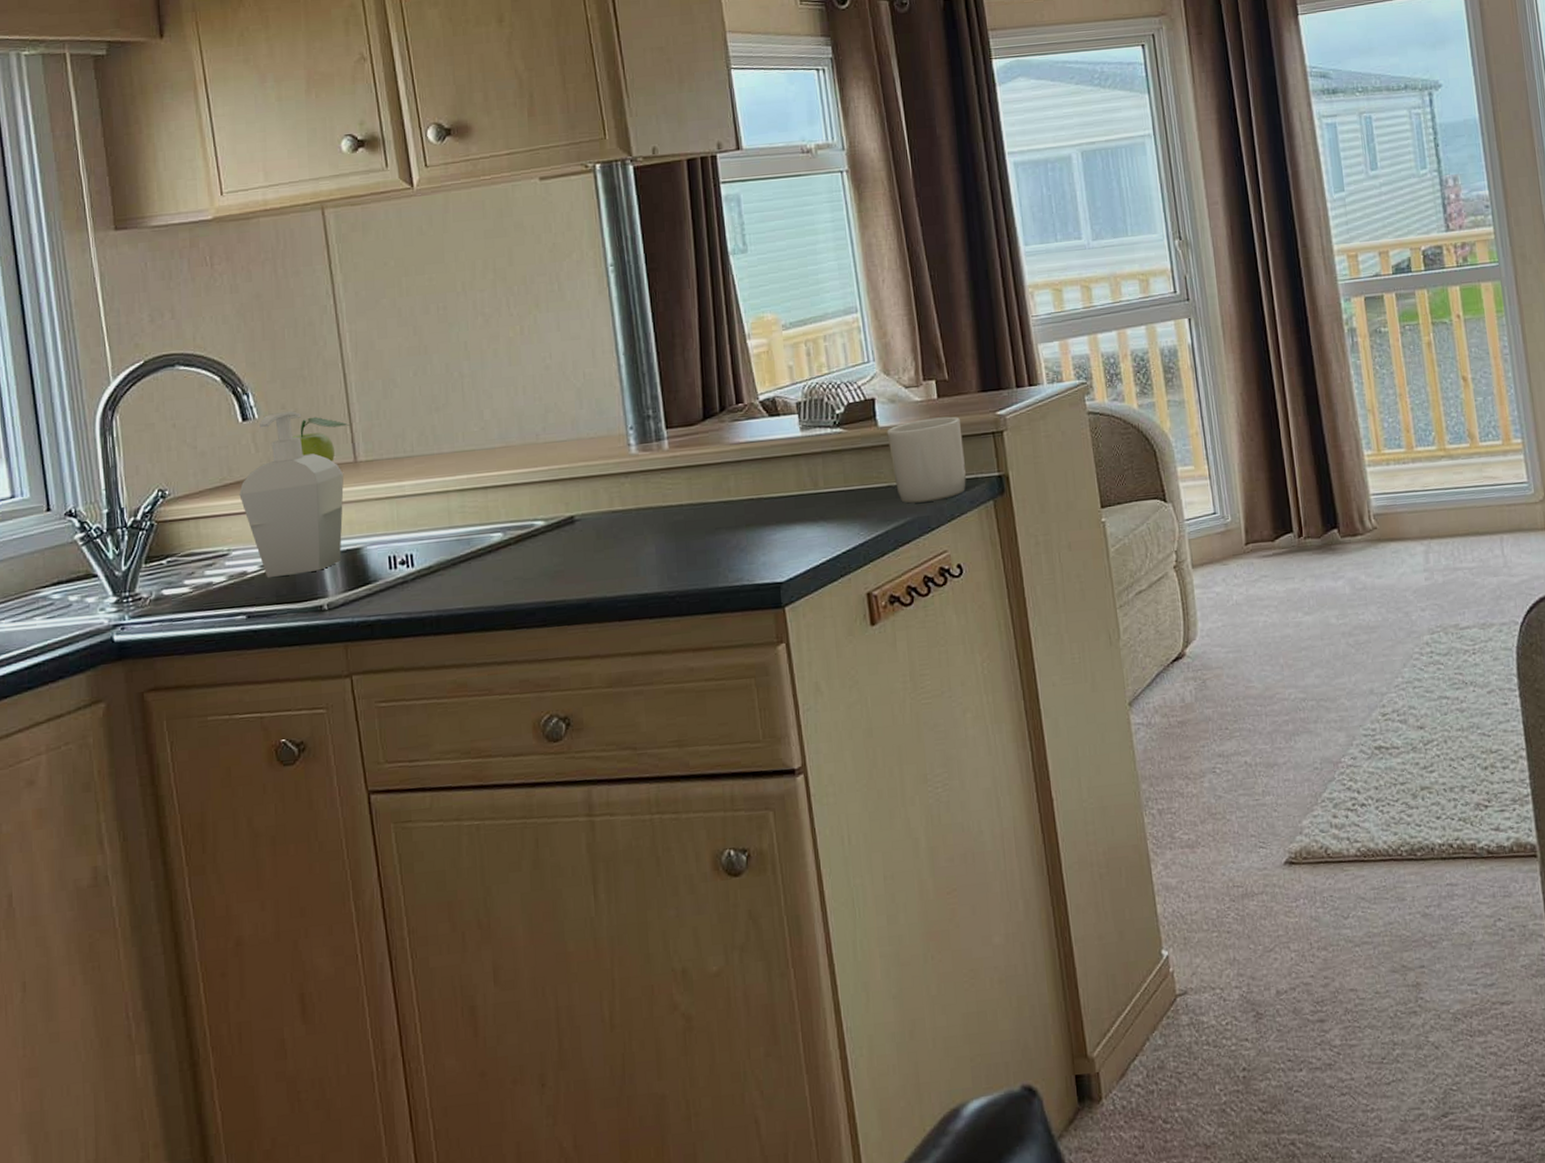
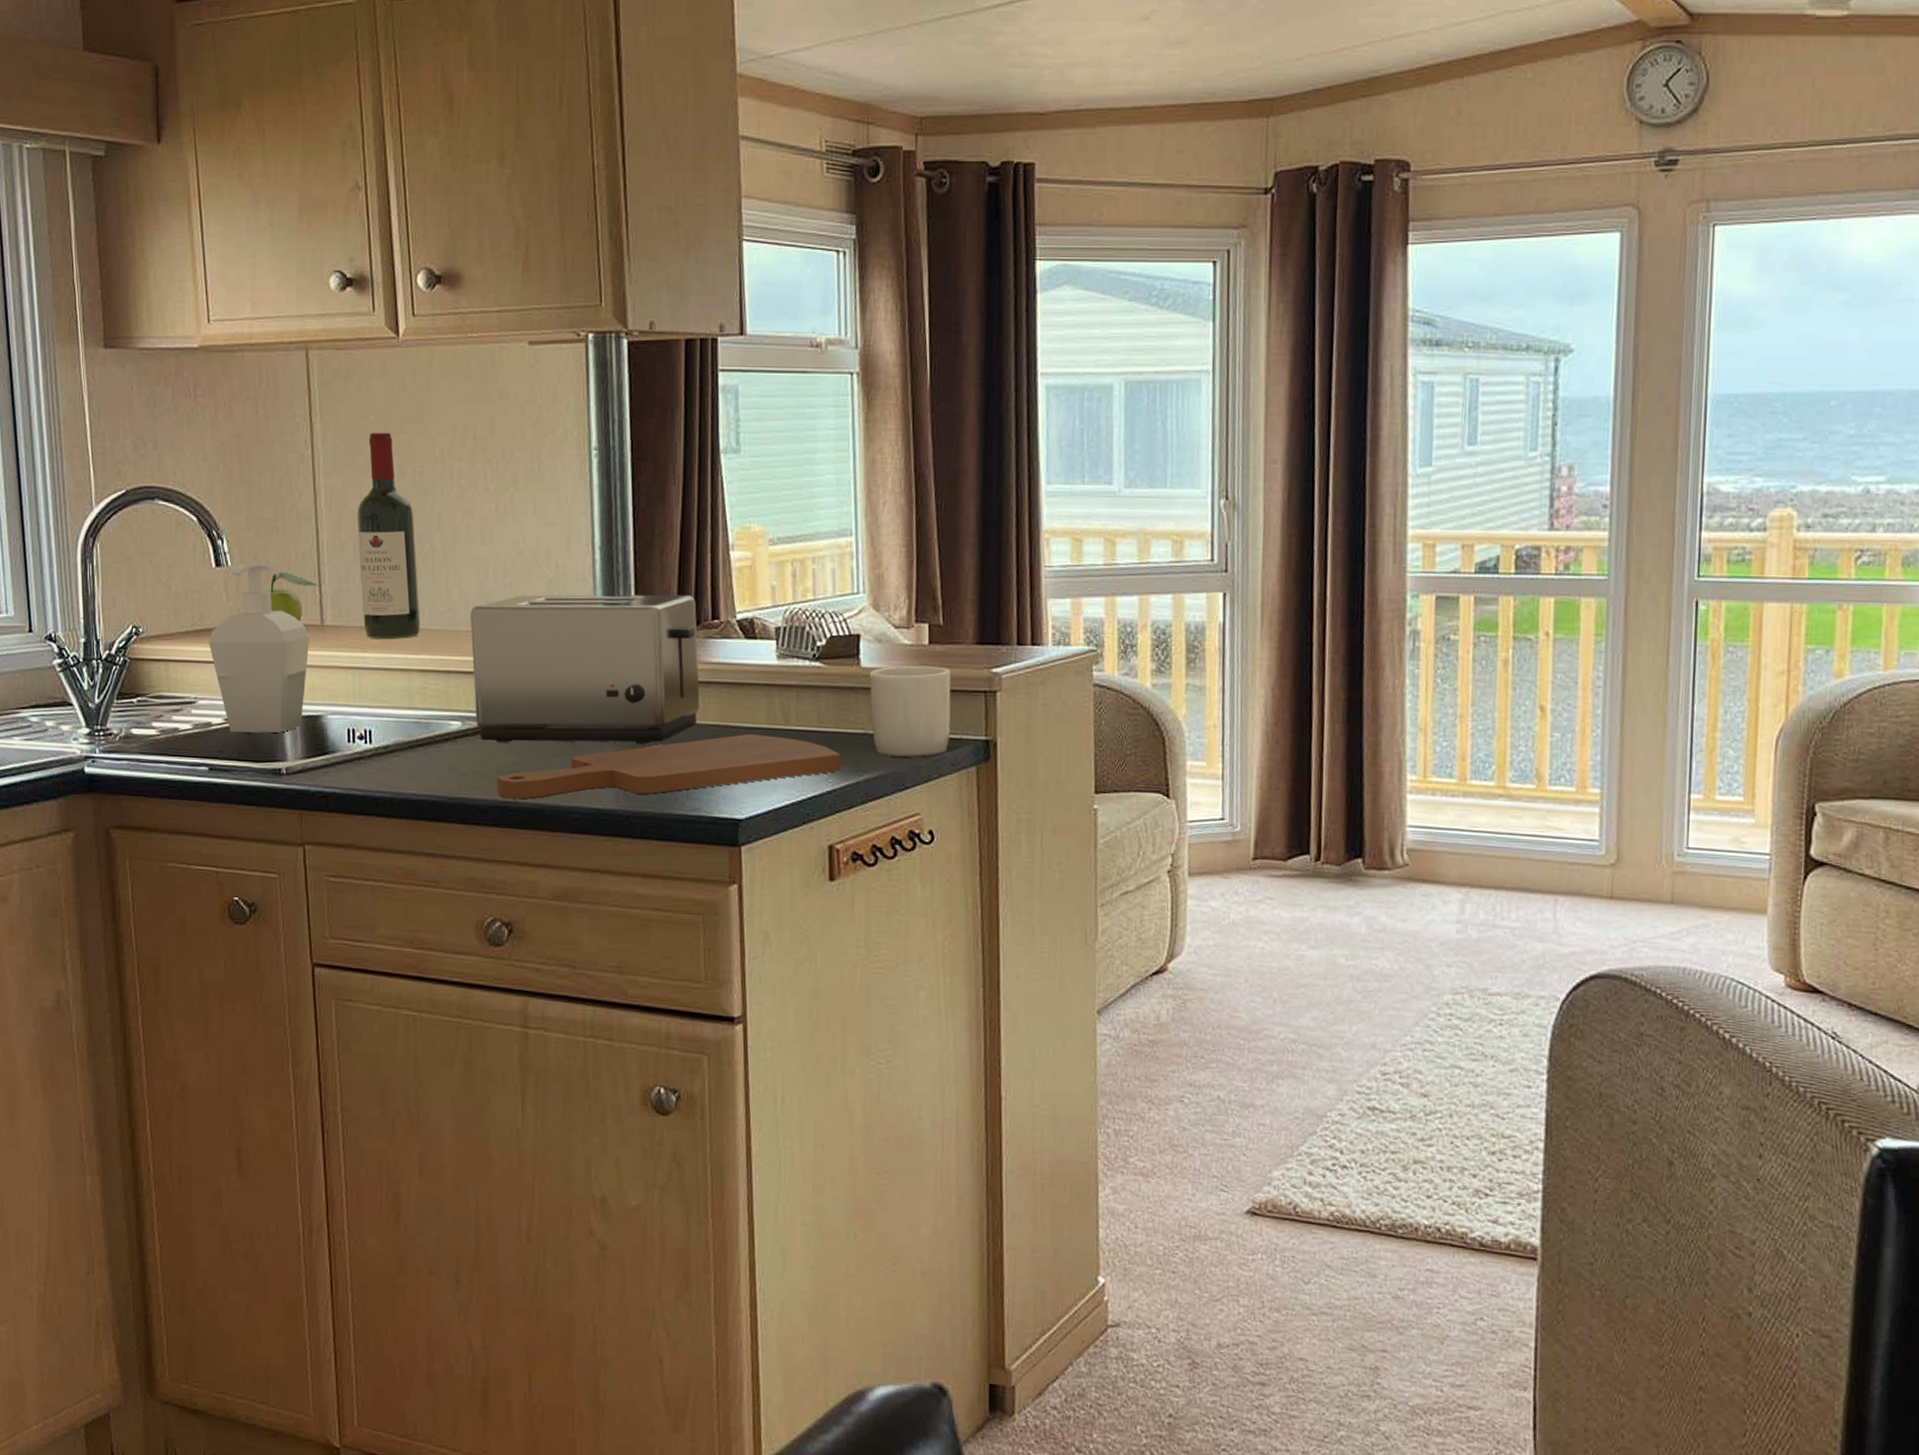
wine bottle: none [383,274,455,468] -> present [357,432,421,640]
toaster: none [503,384,733,548] -> present [470,594,700,744]
cutting board: none [542,500,871,599] -> present [496,733,842,800]

